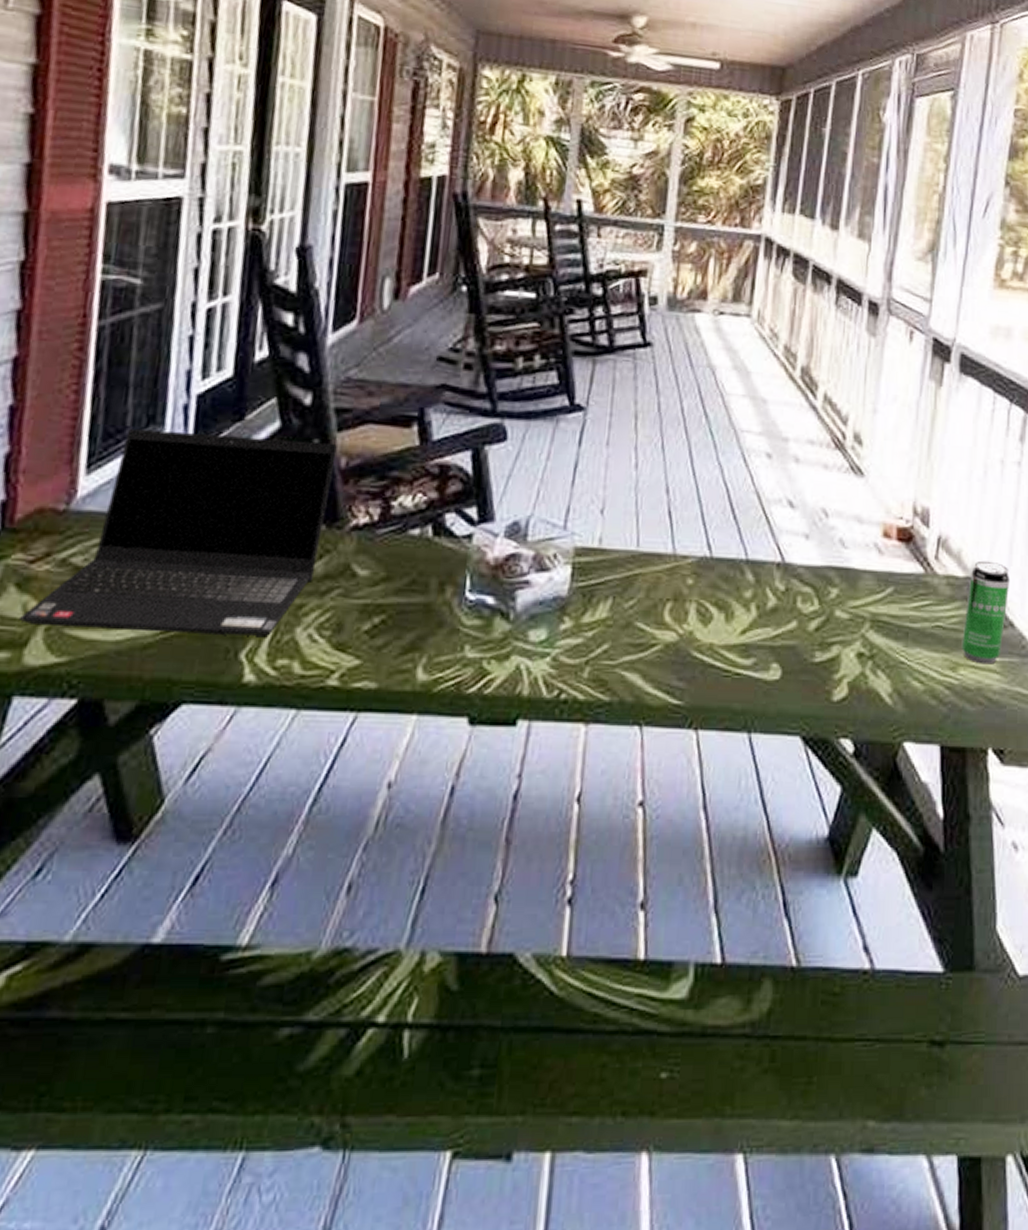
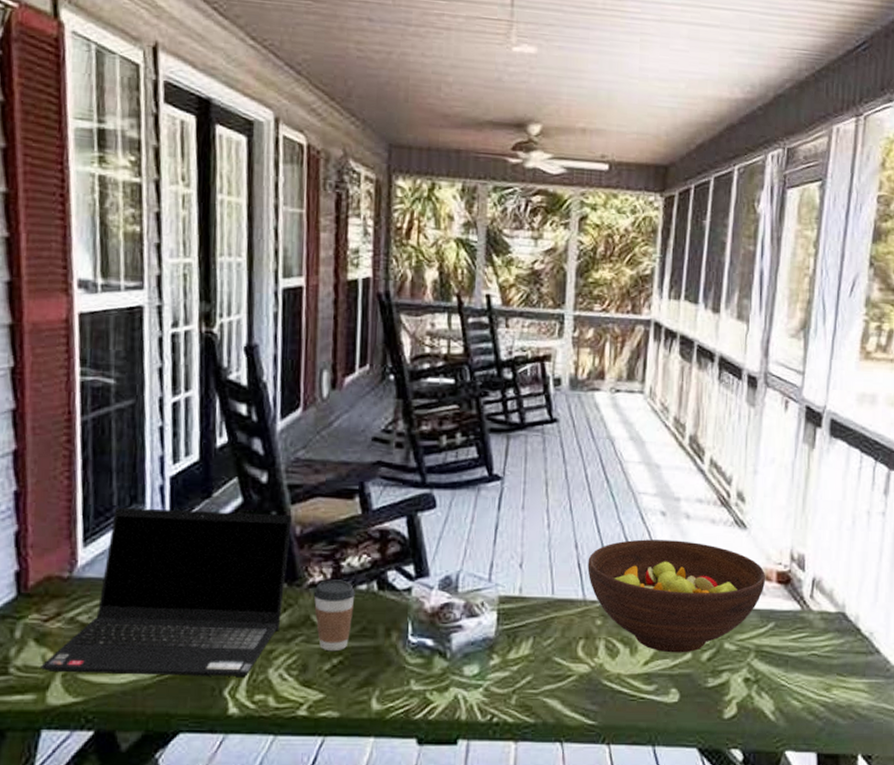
coffee cup: none [356,521,406,609] -> present [313,579,355,652]
fruit bowl: none [679,485,885,621] -> present [587,539,766,653]
beverage can: present [961,560,1011,665] -> none [834,598,876,685]

